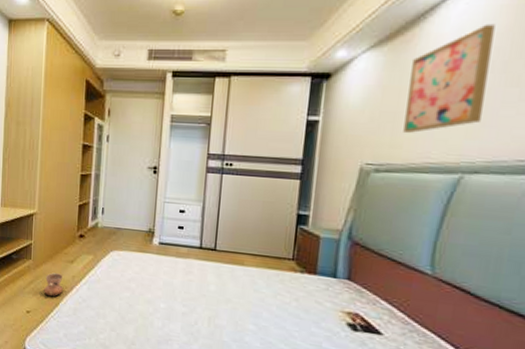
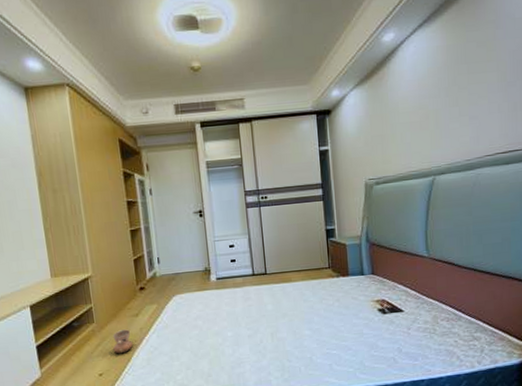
wall art: present [403,23,496,133] -> none [387,60,439,150]

